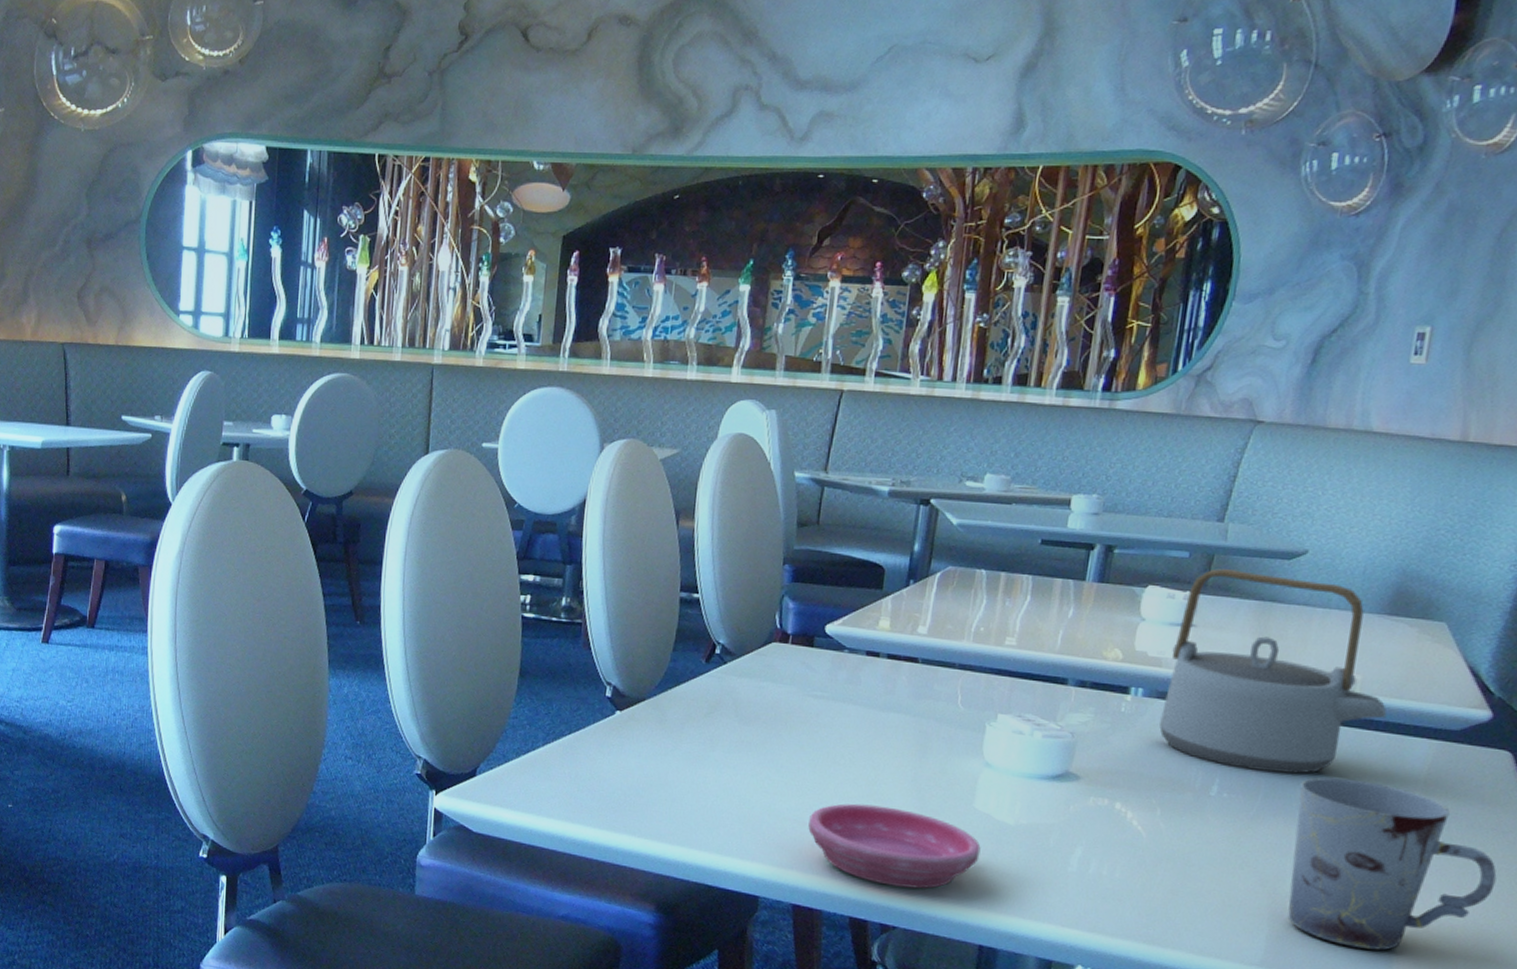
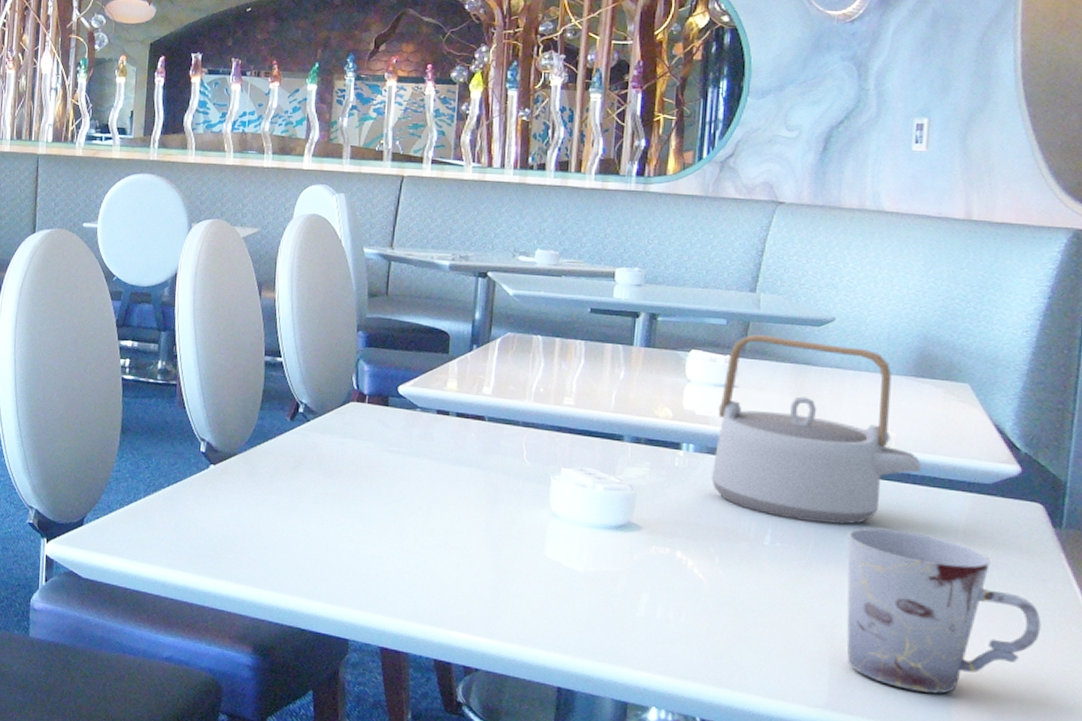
saucer: present [808,803,981,889] -> none [391,551,553,633]

